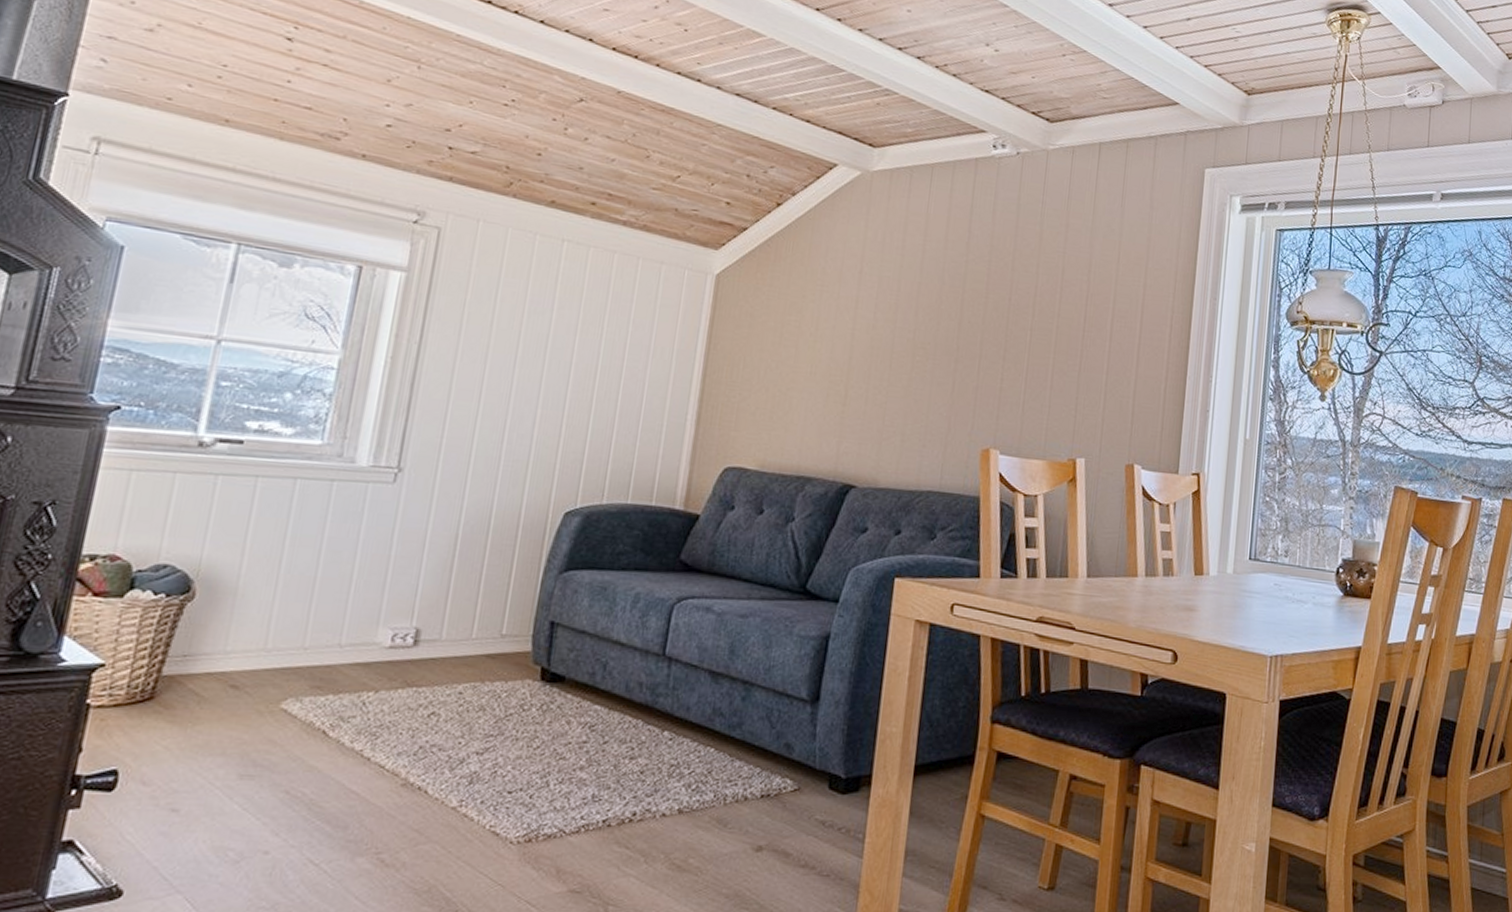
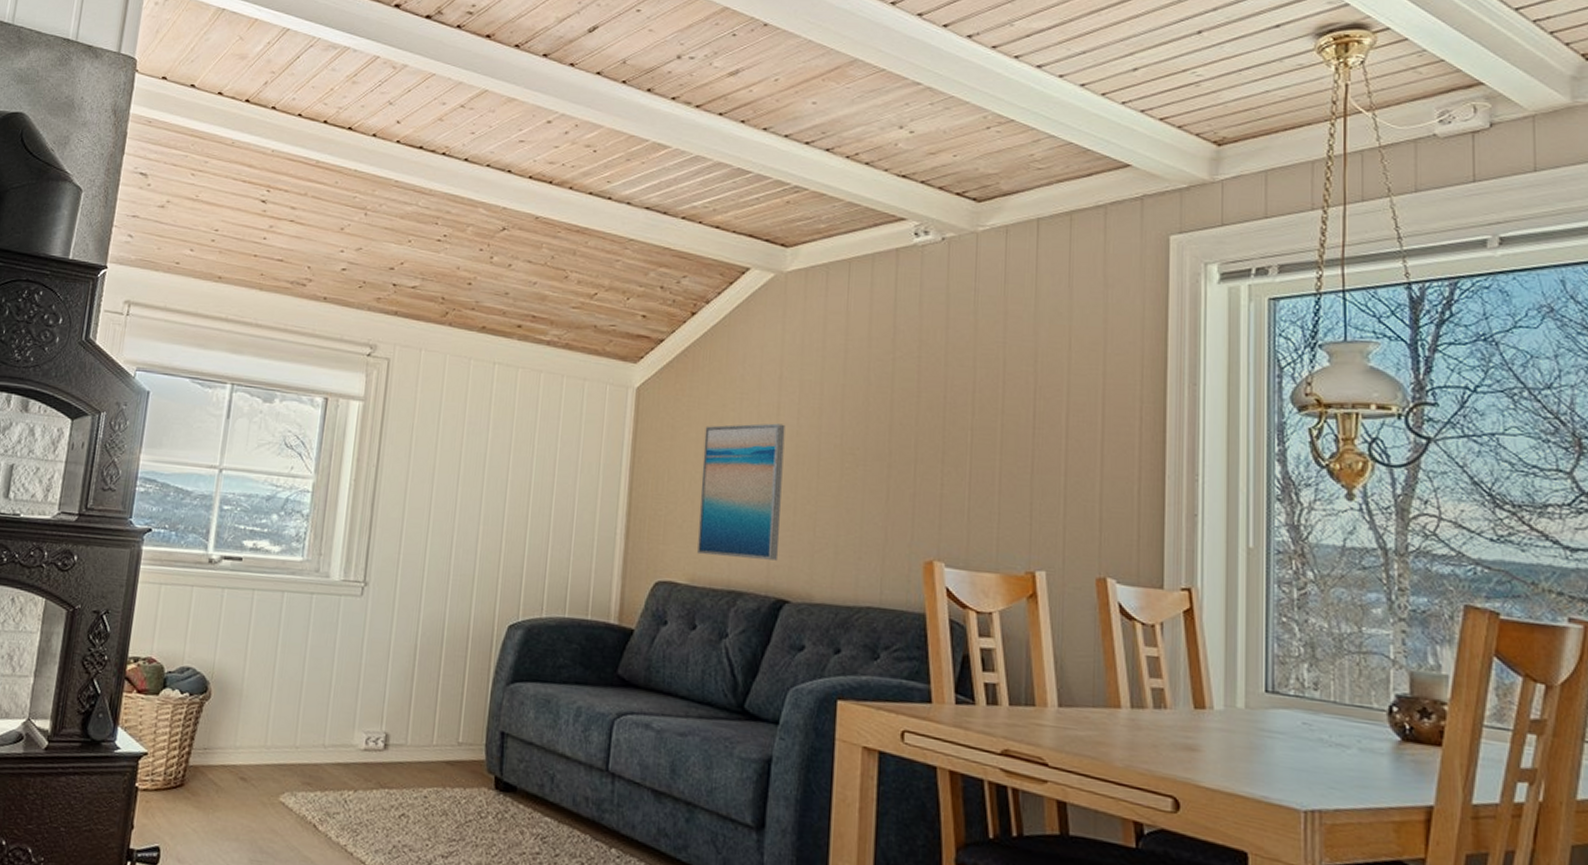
wall art: none [769,315,863,447] -> present [697,423,785,560]

